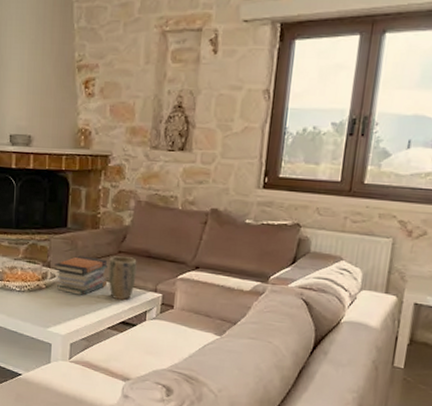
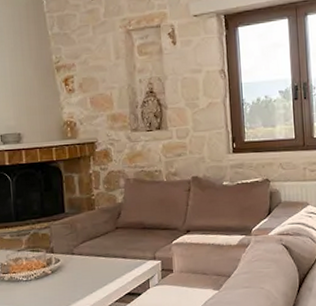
book stack: present [54,255,109,297] -> none [57,236,109,276]
plant pot: present [108,256,137,300] -> none [108,231,135,272]

